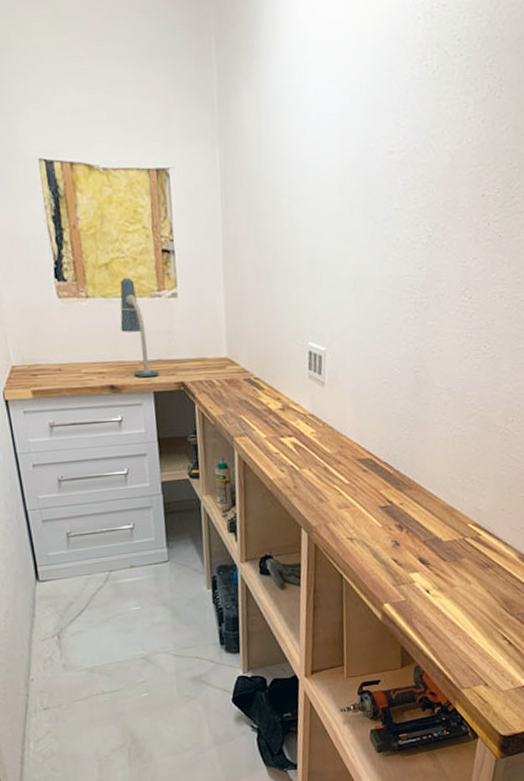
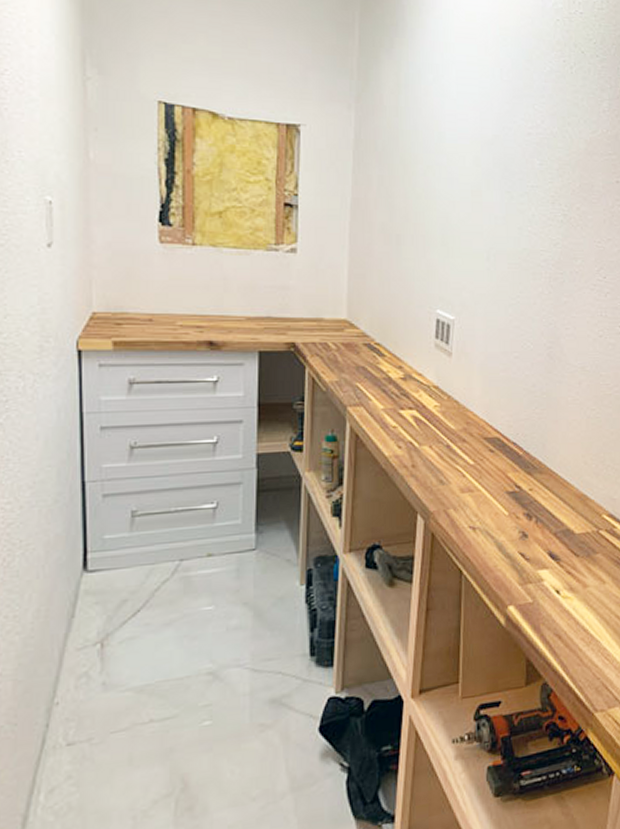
desk lamp: present [120,277,159,378] -> none [228,228,267,335]

